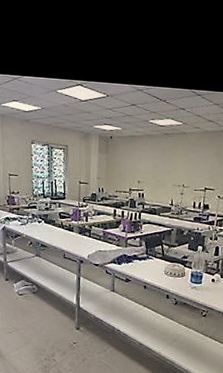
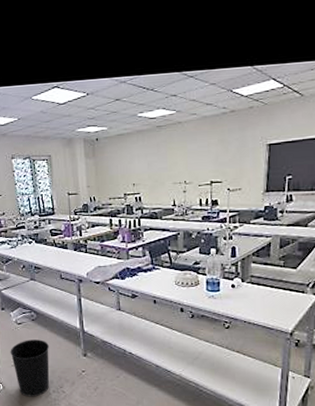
wastebasket: none [9,310,46,363] -> present [10,340,50,397]

